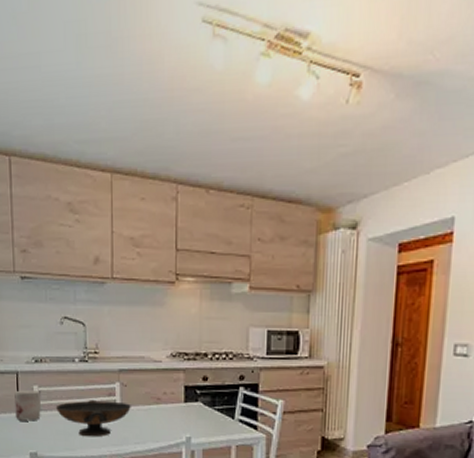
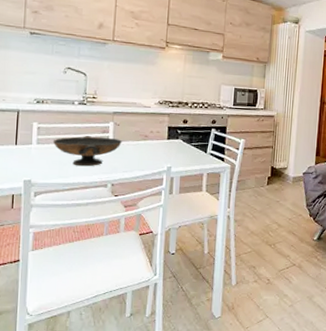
mug: present [14,390,41,421] -> none [13,126,39,153]

